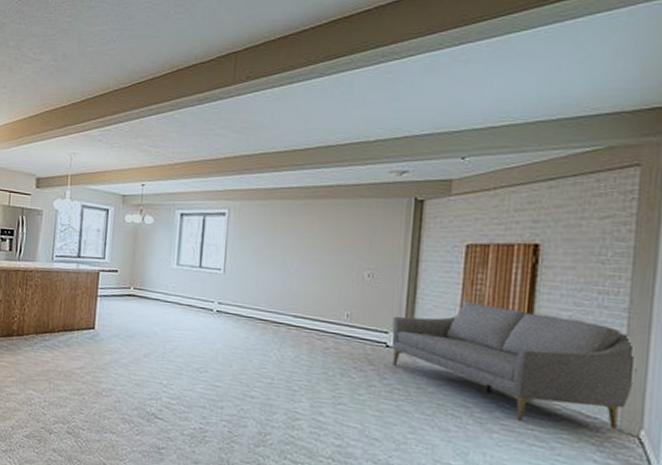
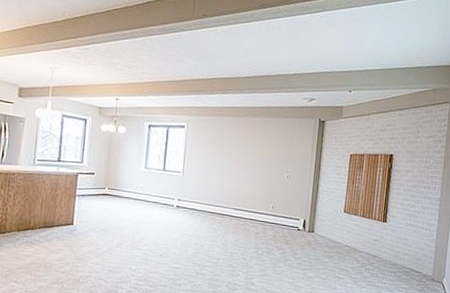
sofa: present [391,301,637,430] -> none [301,195,443,279]

